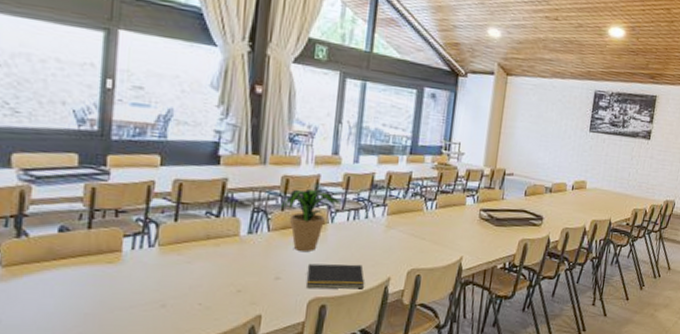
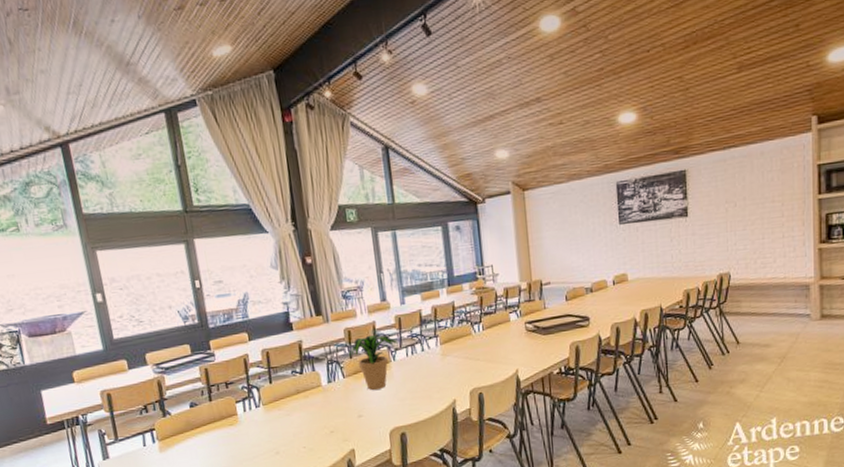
notepad: present [306,263,365,289] -> none [382,392,435,421]

